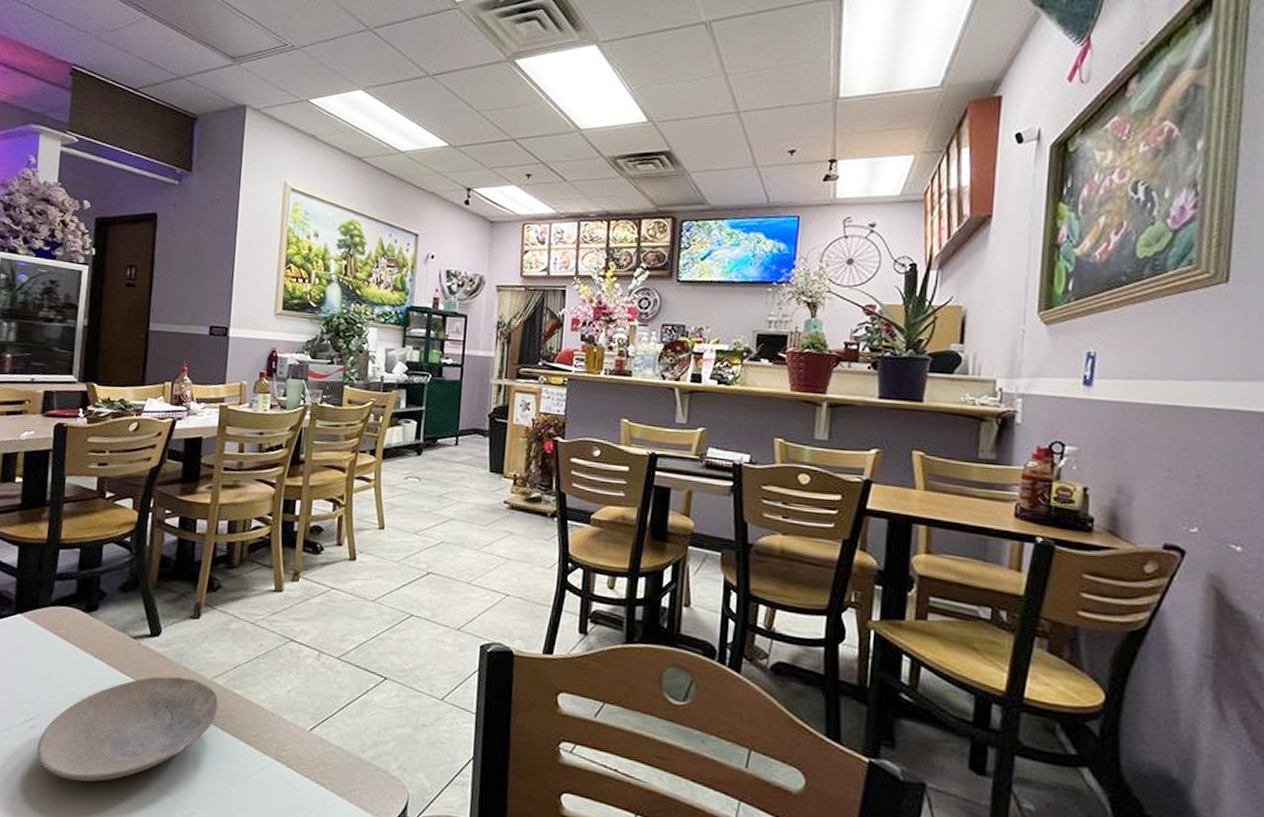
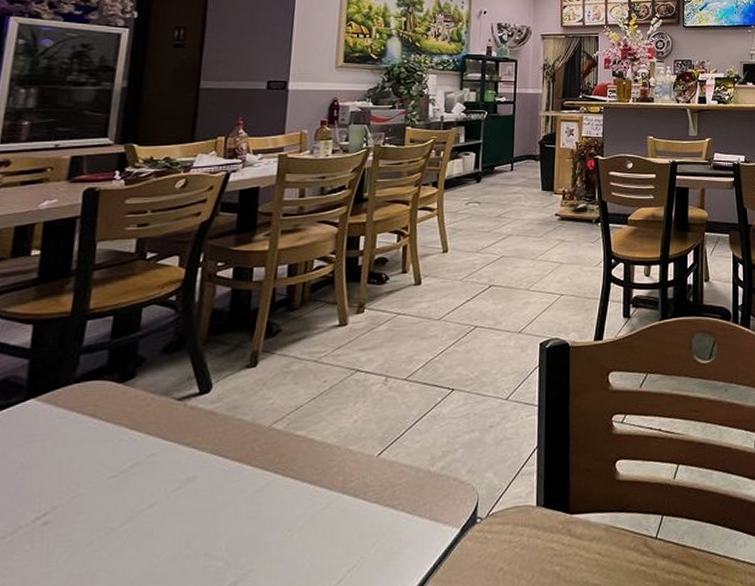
plate: present [36,676,219,782] -> none [50,430,279,573]

